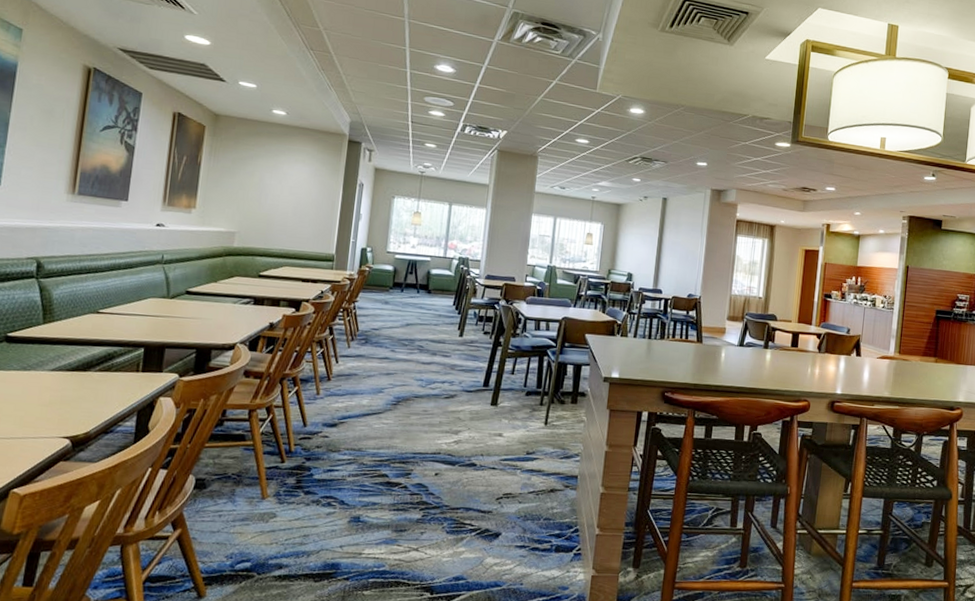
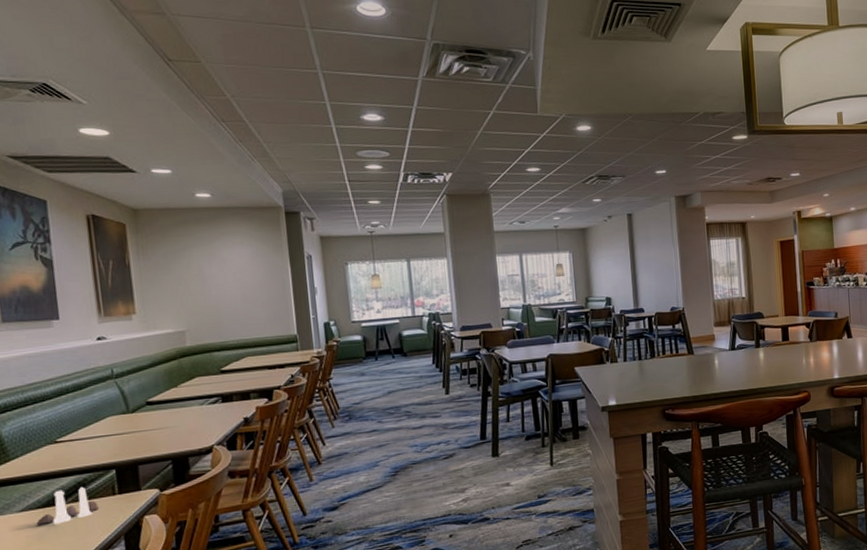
salt and pepper shaker set: none [62,357,121,389] -> present [36,486,99,525]

